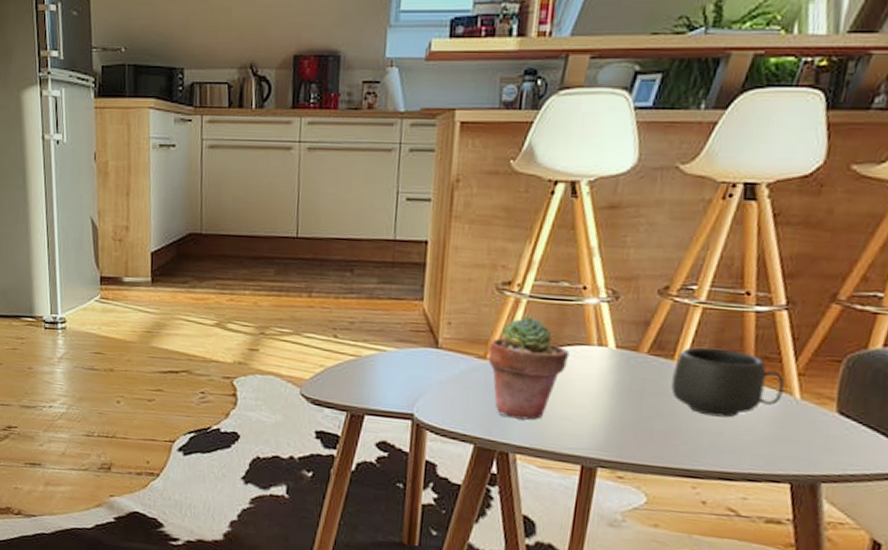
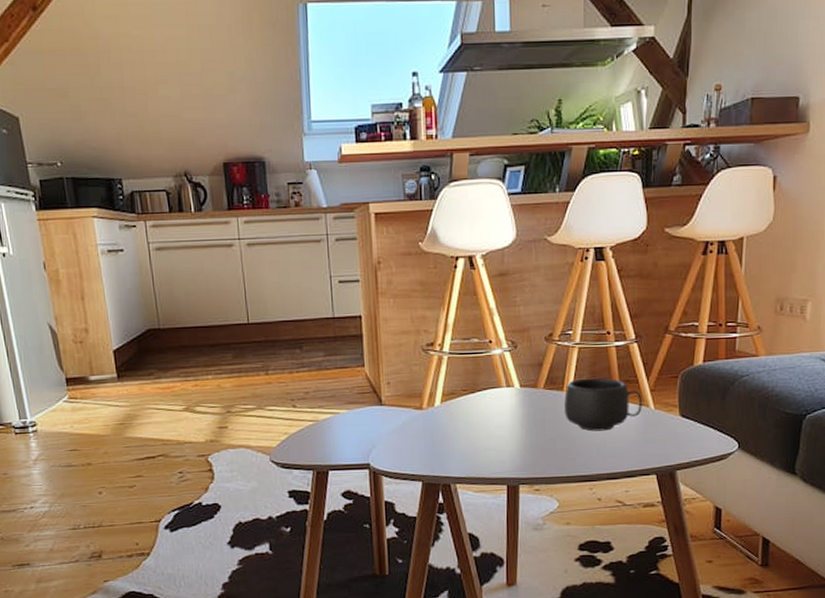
potted succulent: present [488,316,570,420] -> none [423,369,486,455]

